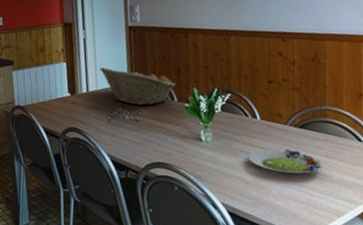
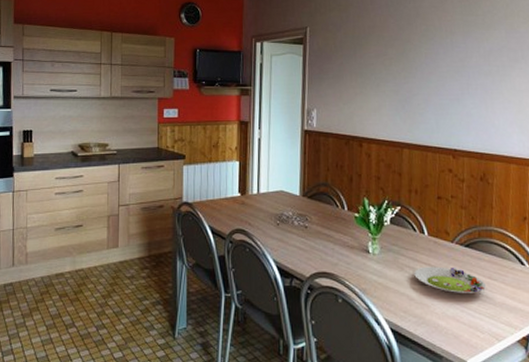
fruit basket: present [100,66,176,106] -> none [272,168,347,212]

